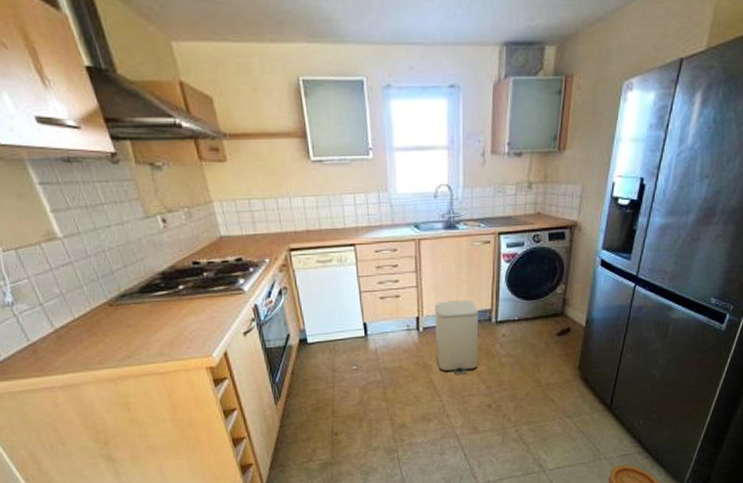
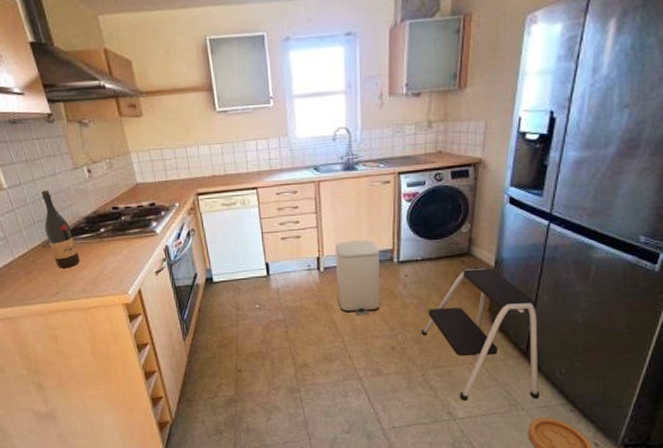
wine bottle: none [105,241,155,329] -> present [41,190,80,269]
step stool: none [516,328,622,453] -> present [421,268,540,400]

